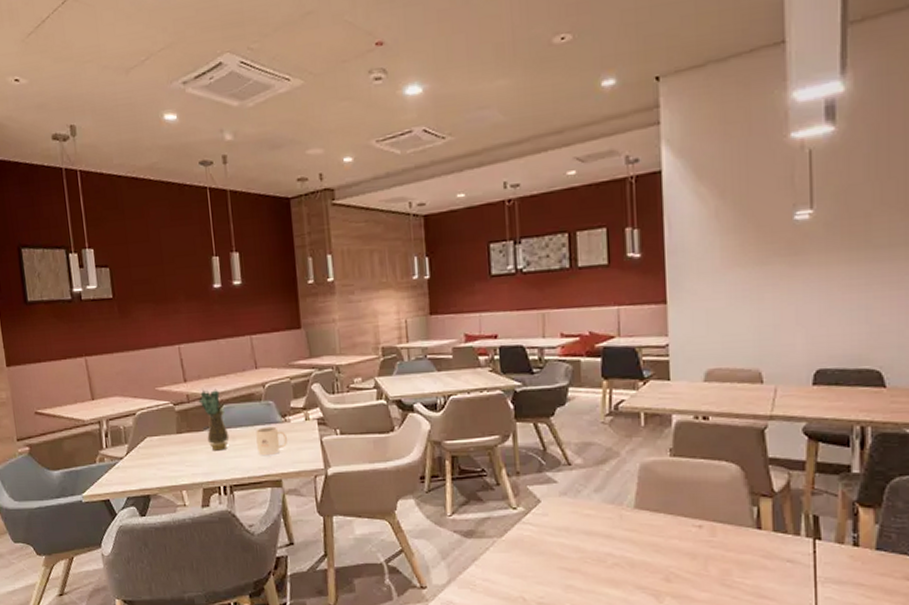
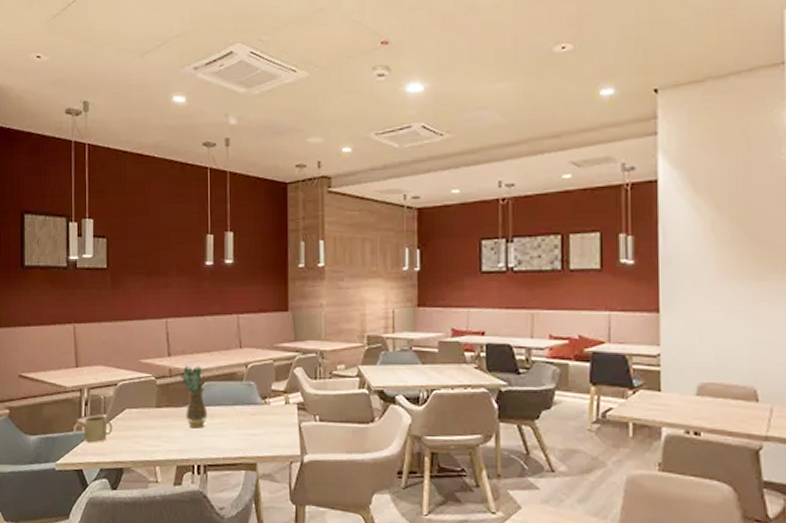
mug: none [106,445,136,472] -> present [85,415,113,442]
mug: present [256,426,287,456] -> none [235,407,265,438]

